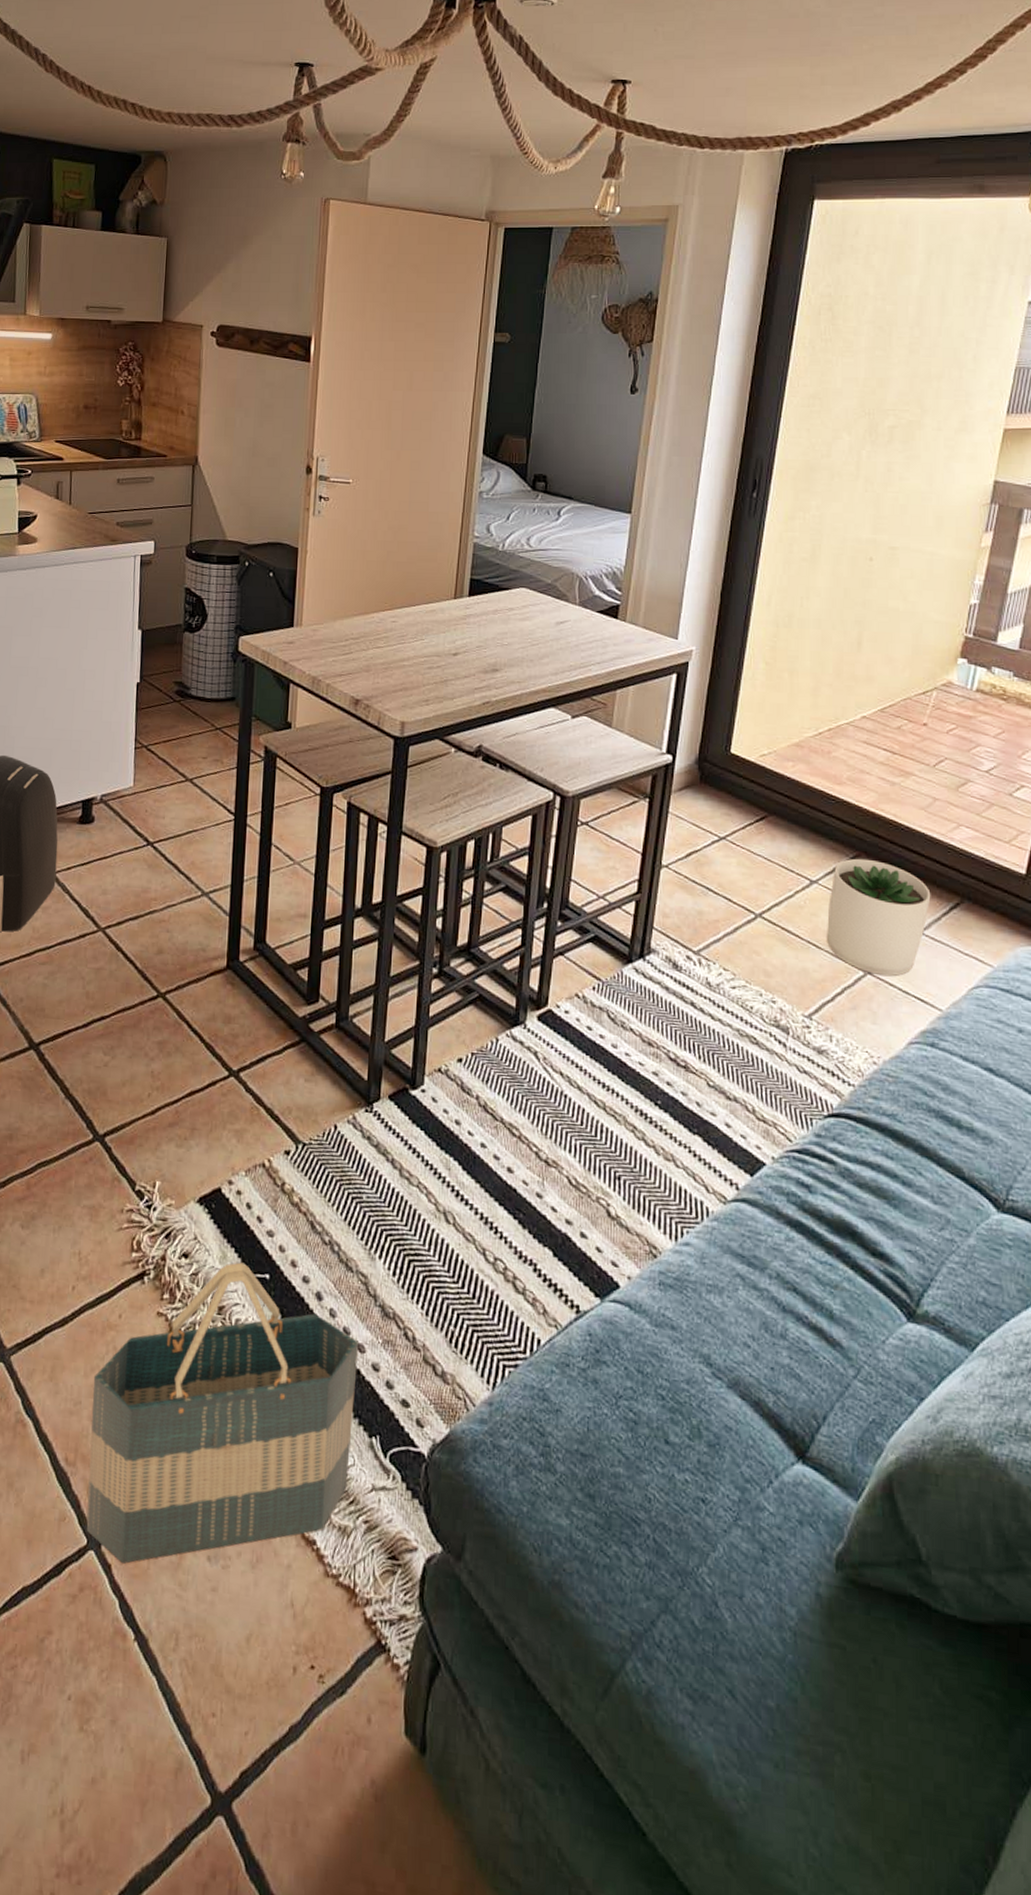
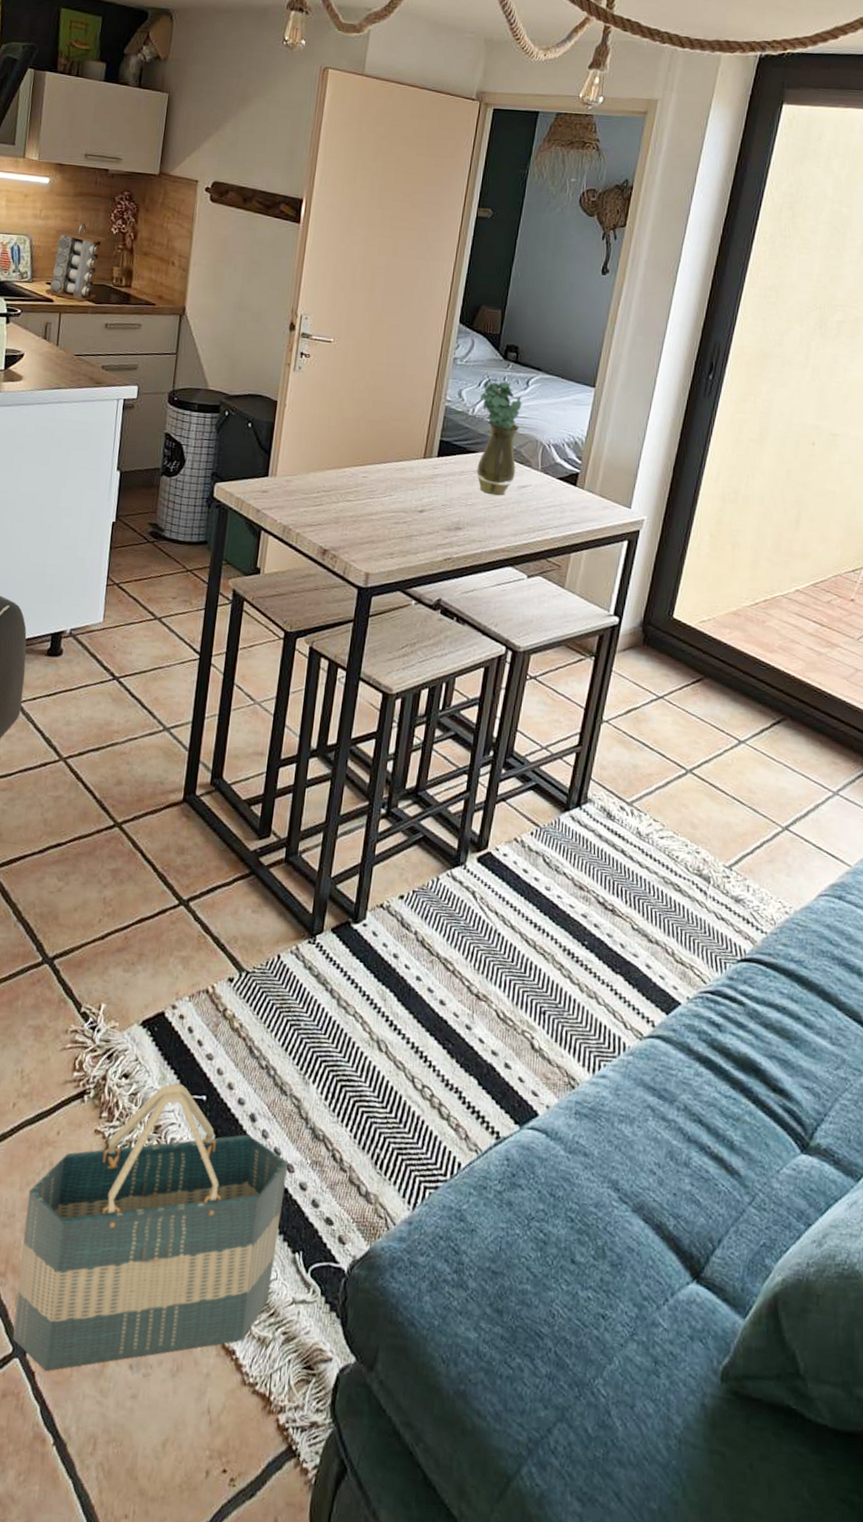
spice rack: none [55,378,114,458] -> present [46,223,107,302]
vase: none [510,506,554,633] -> present [476,374,522,495]
planter: present [827,858,931,977] -> none [750,721,848,833]

